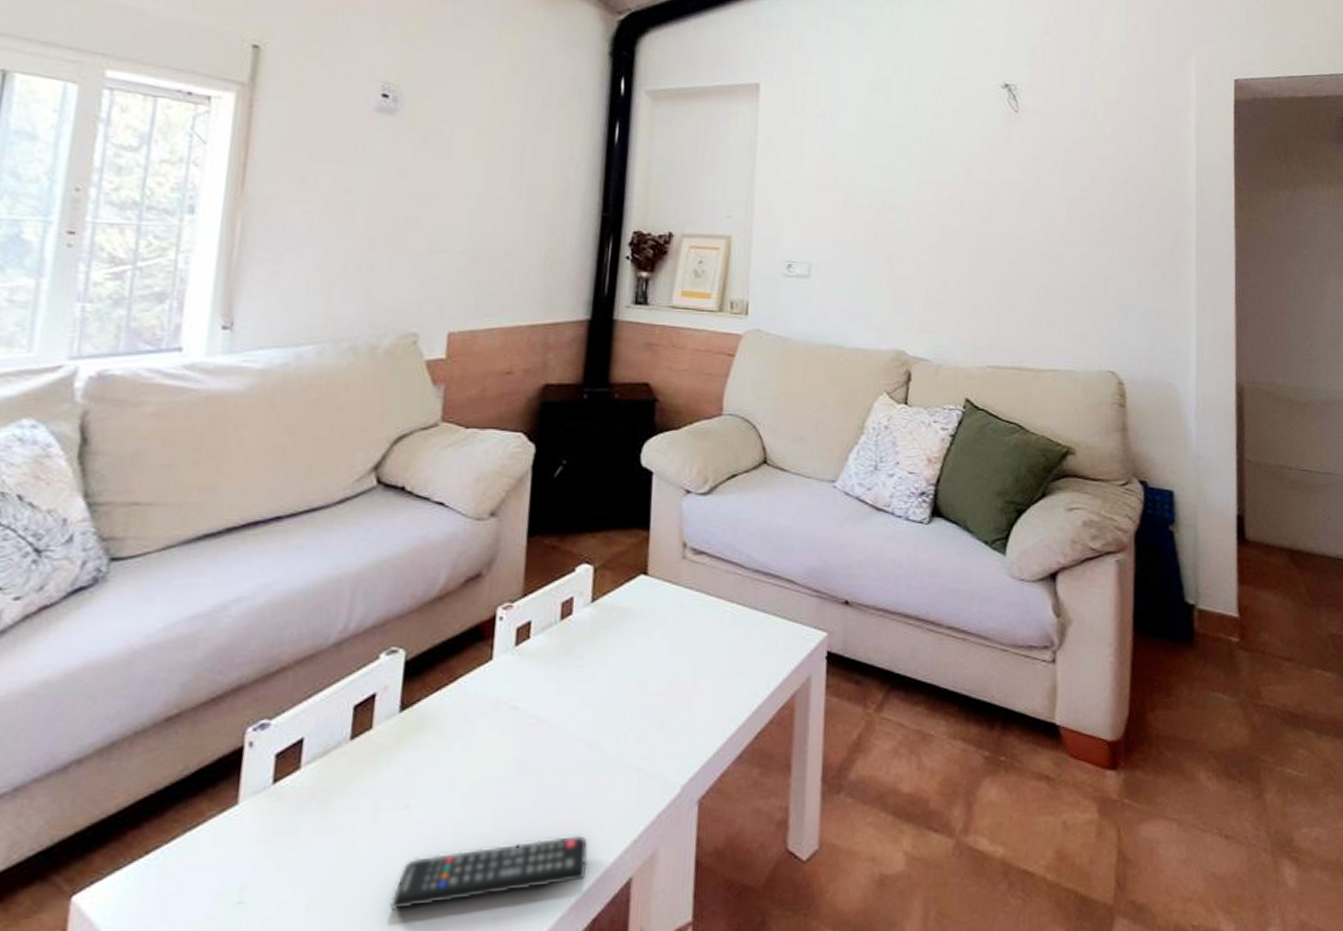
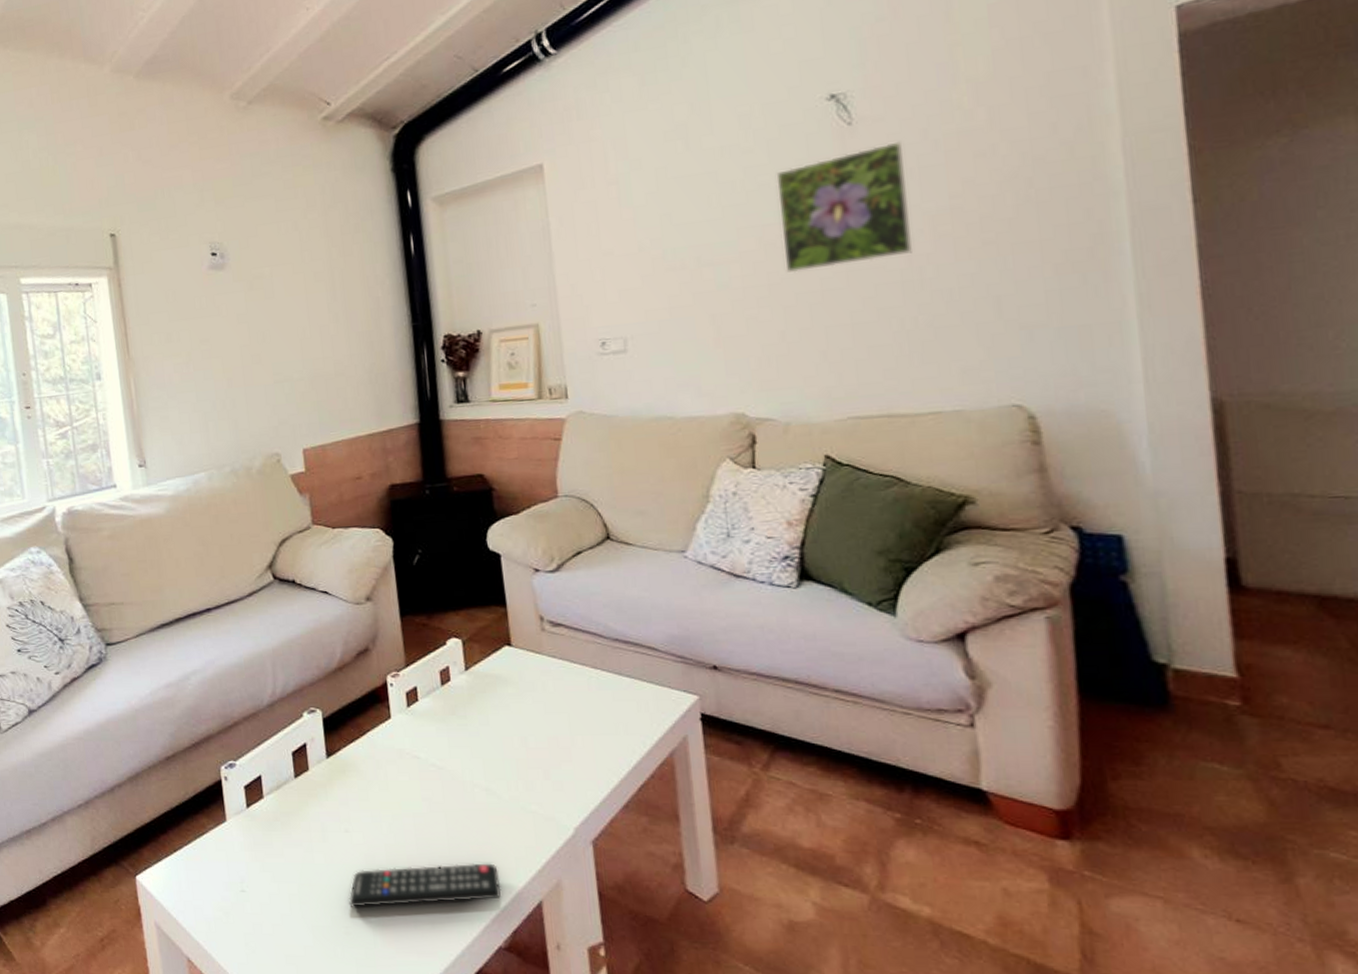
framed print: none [954,134,1051,231] -> present [776,141,912,273]

